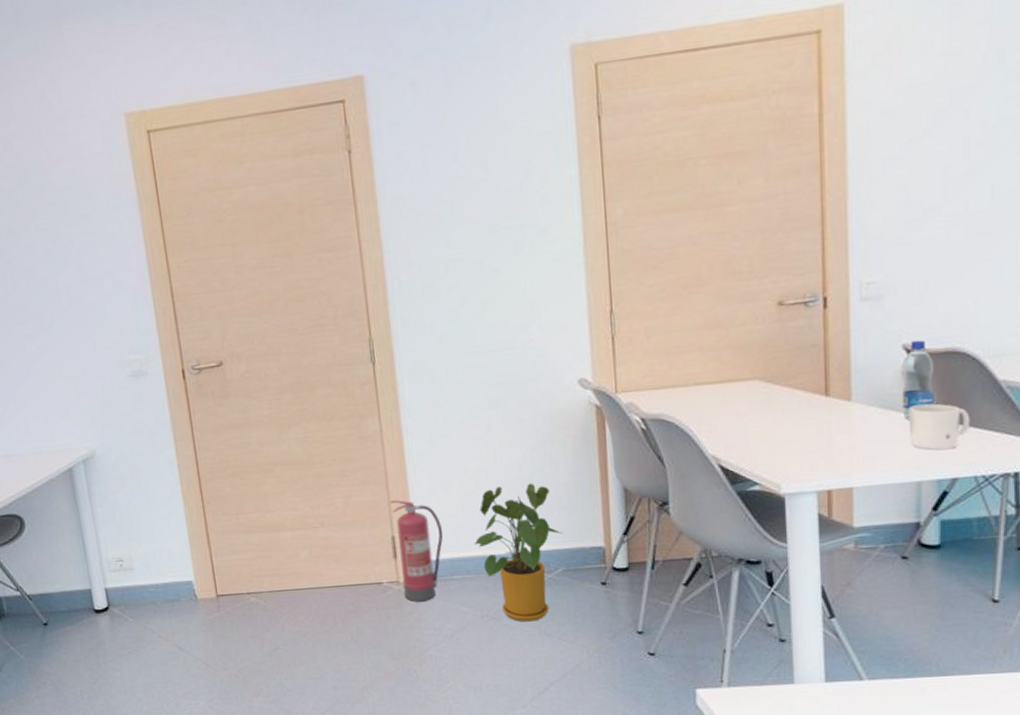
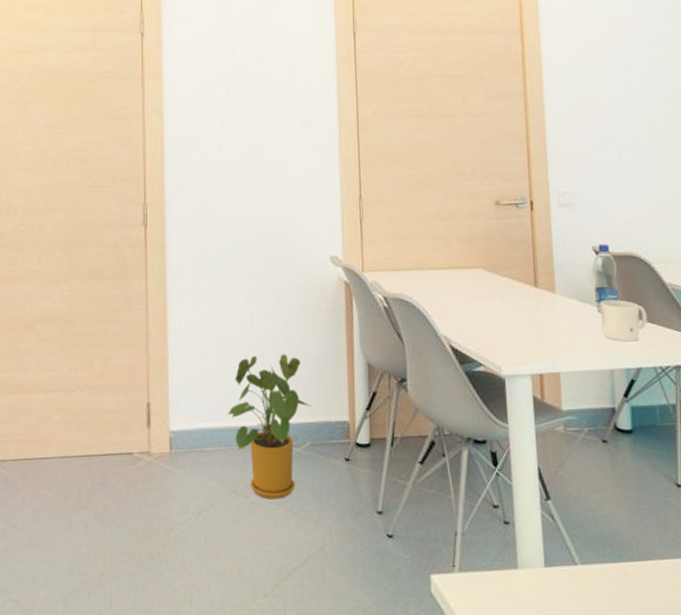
fire extinguisher: present [390,500,443,602] -> none [149,365,198,476]

